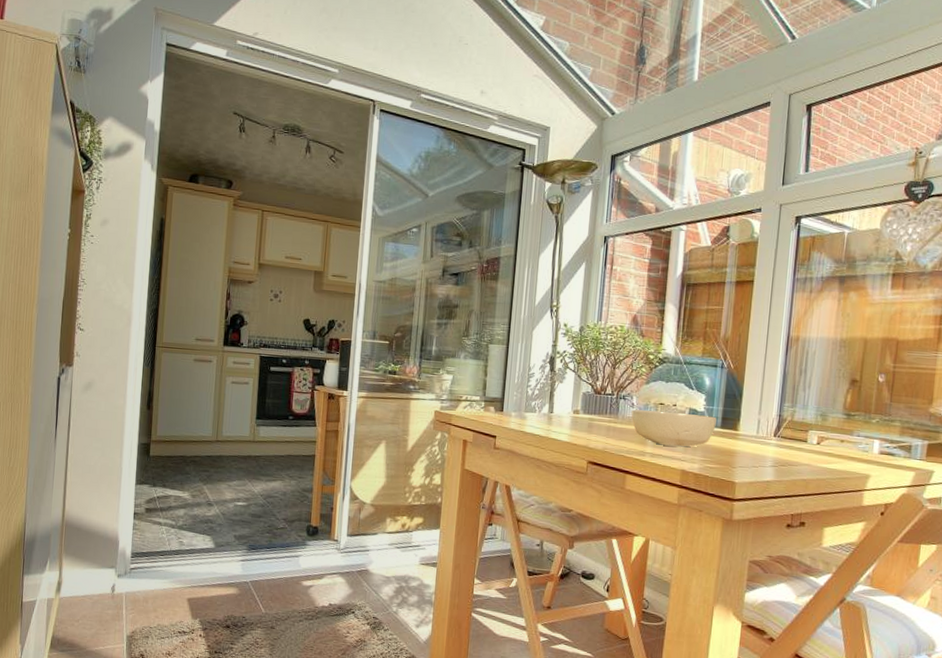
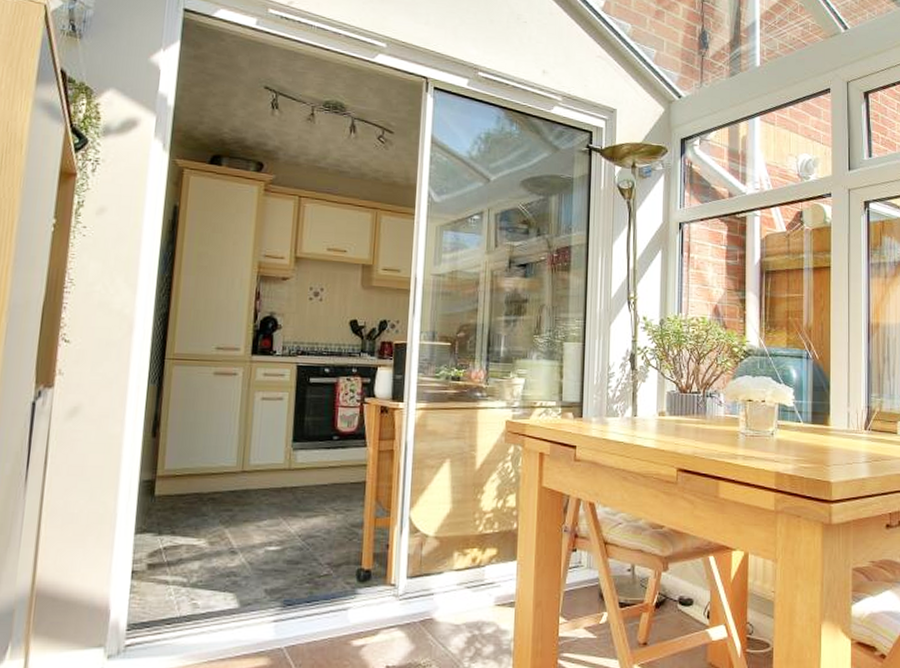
bowl: present [631,409,717,447] -> none [719,407,807,447]

